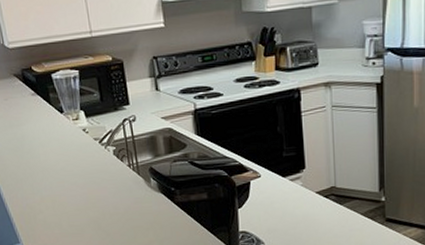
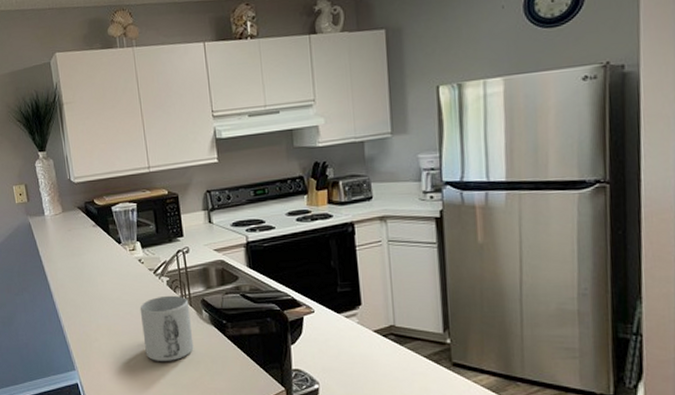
mug: none [85,164,143,230] -> present [140,295,194,361]

